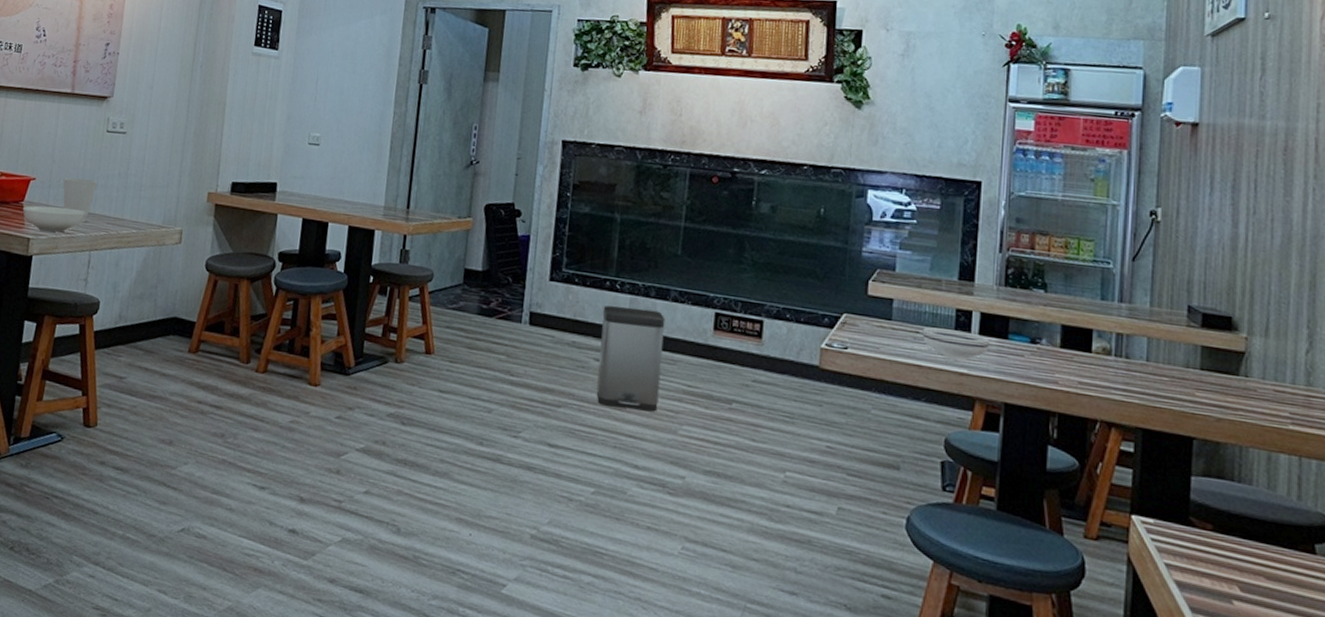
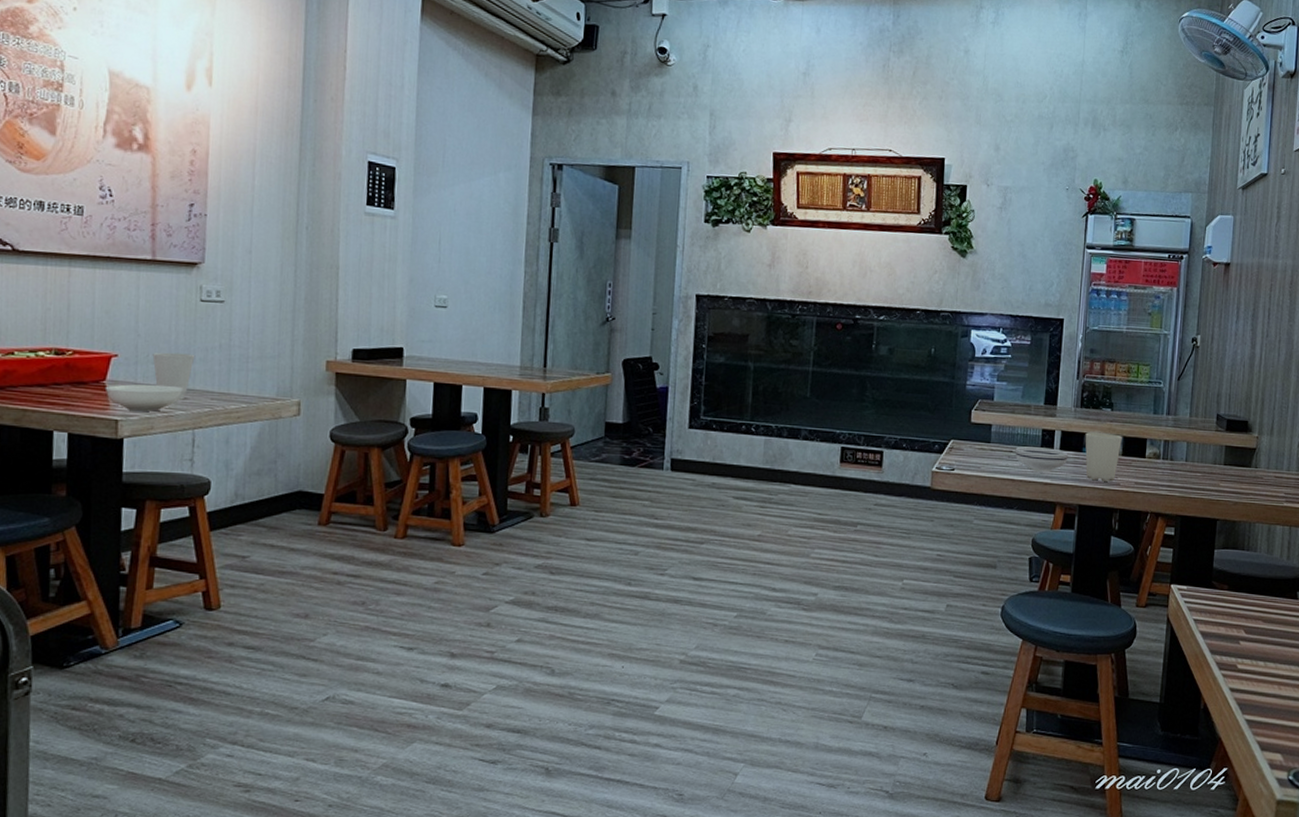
pedal bin: present [596,305,666,412] -> none [736,447,797,540]
cup: none [1011,316,1060,379] -> present [1085,432,1122,483]

